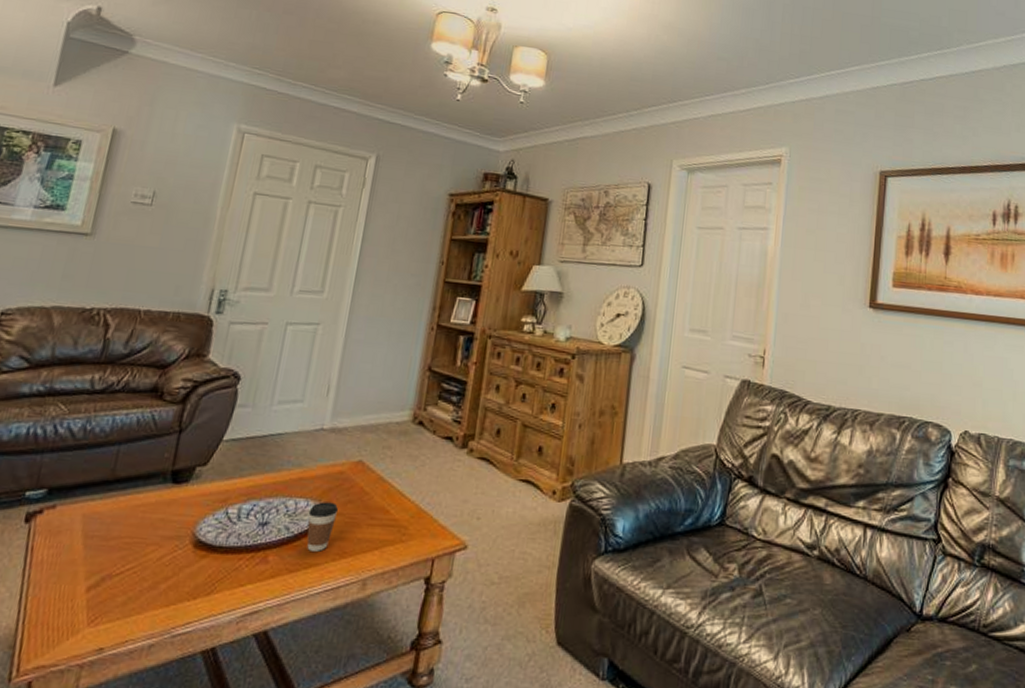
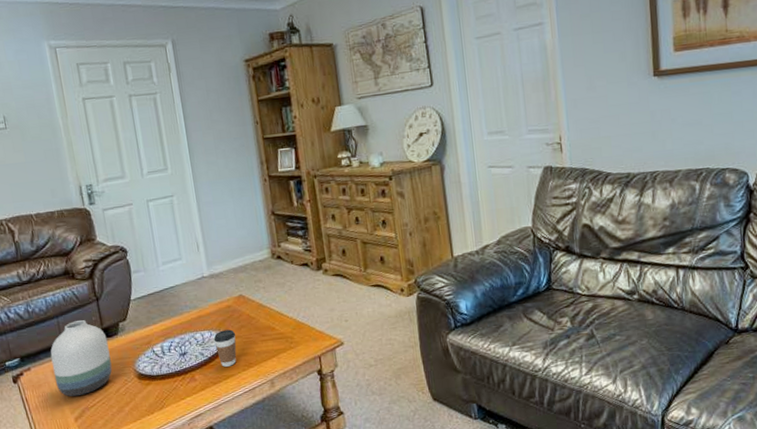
vase: none [81,453,174,557] -> present [50,320,113,397]

